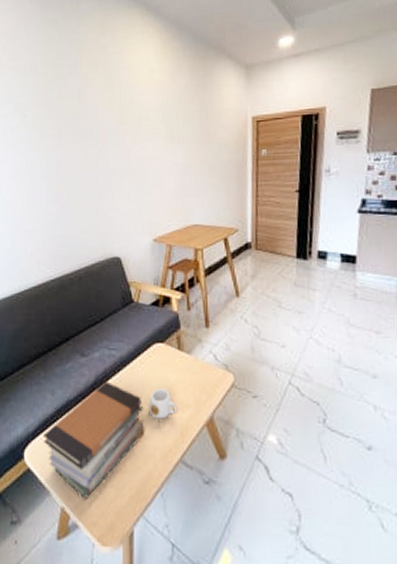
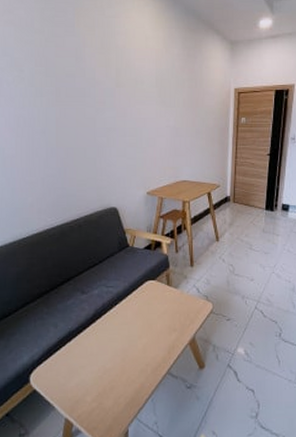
book stack: present [42,381,145,500] -> none [46,313,138,410]
mug: present [148,388,178,420] -> none [141,317,166,342]

